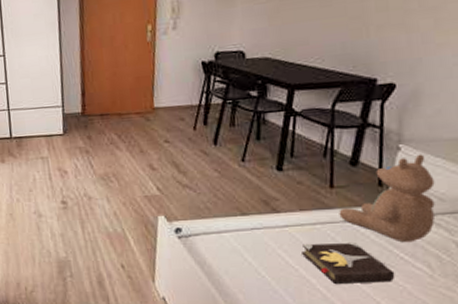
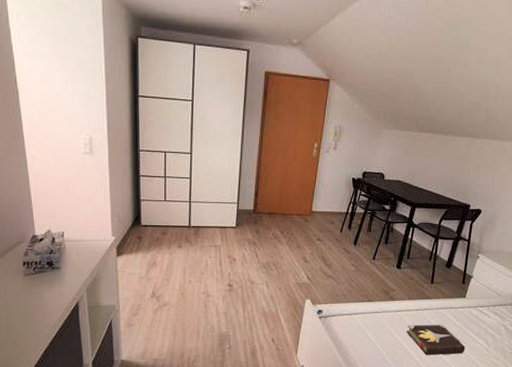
teddy bear: present [339,154,435,243] -> none [435,262,497,325]

